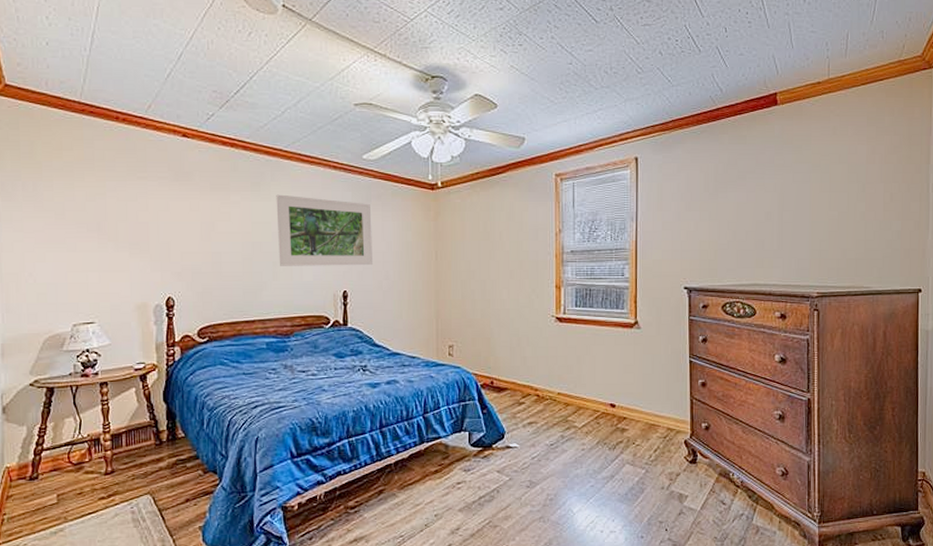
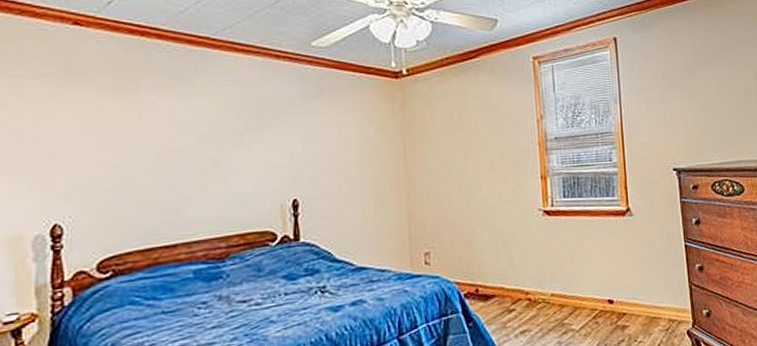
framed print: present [276,194,372,266] -> none [202,90,328,176]

